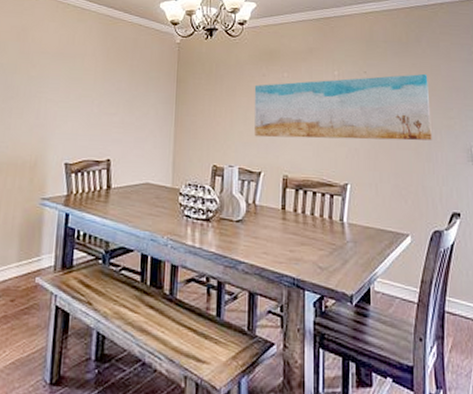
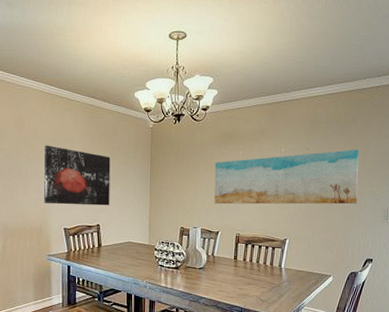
wall art: none [43,60,129,136] -> present [44,145,111,206]

